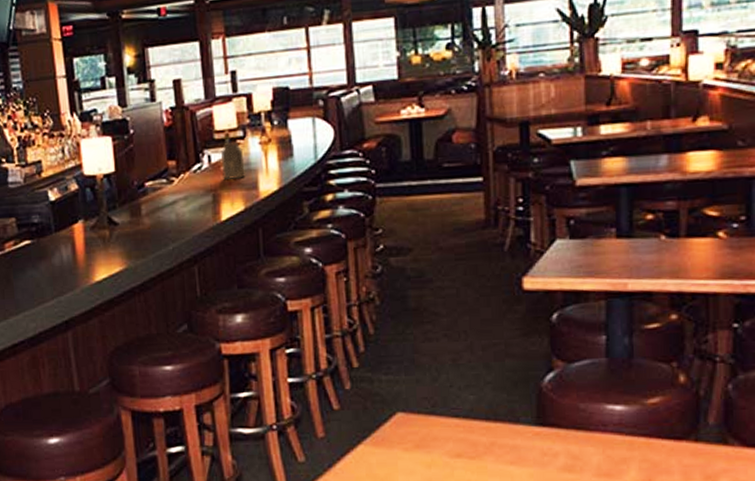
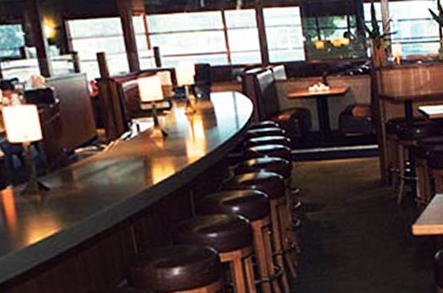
canister: present [221,141,245,181] -> none [149,112,174,148]

